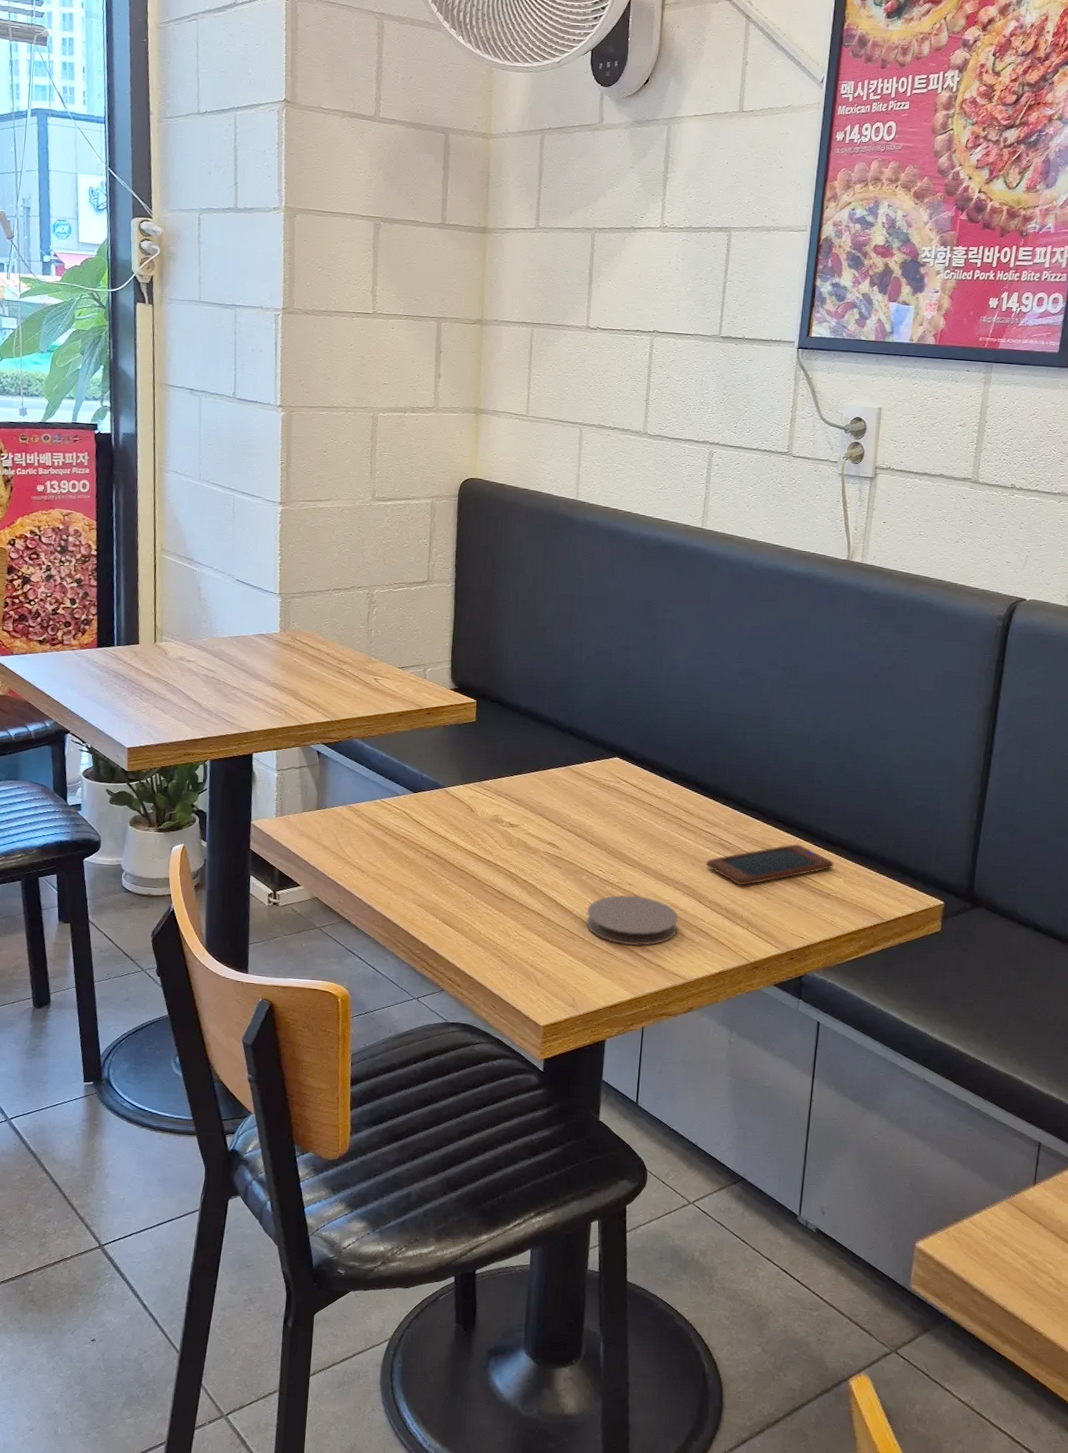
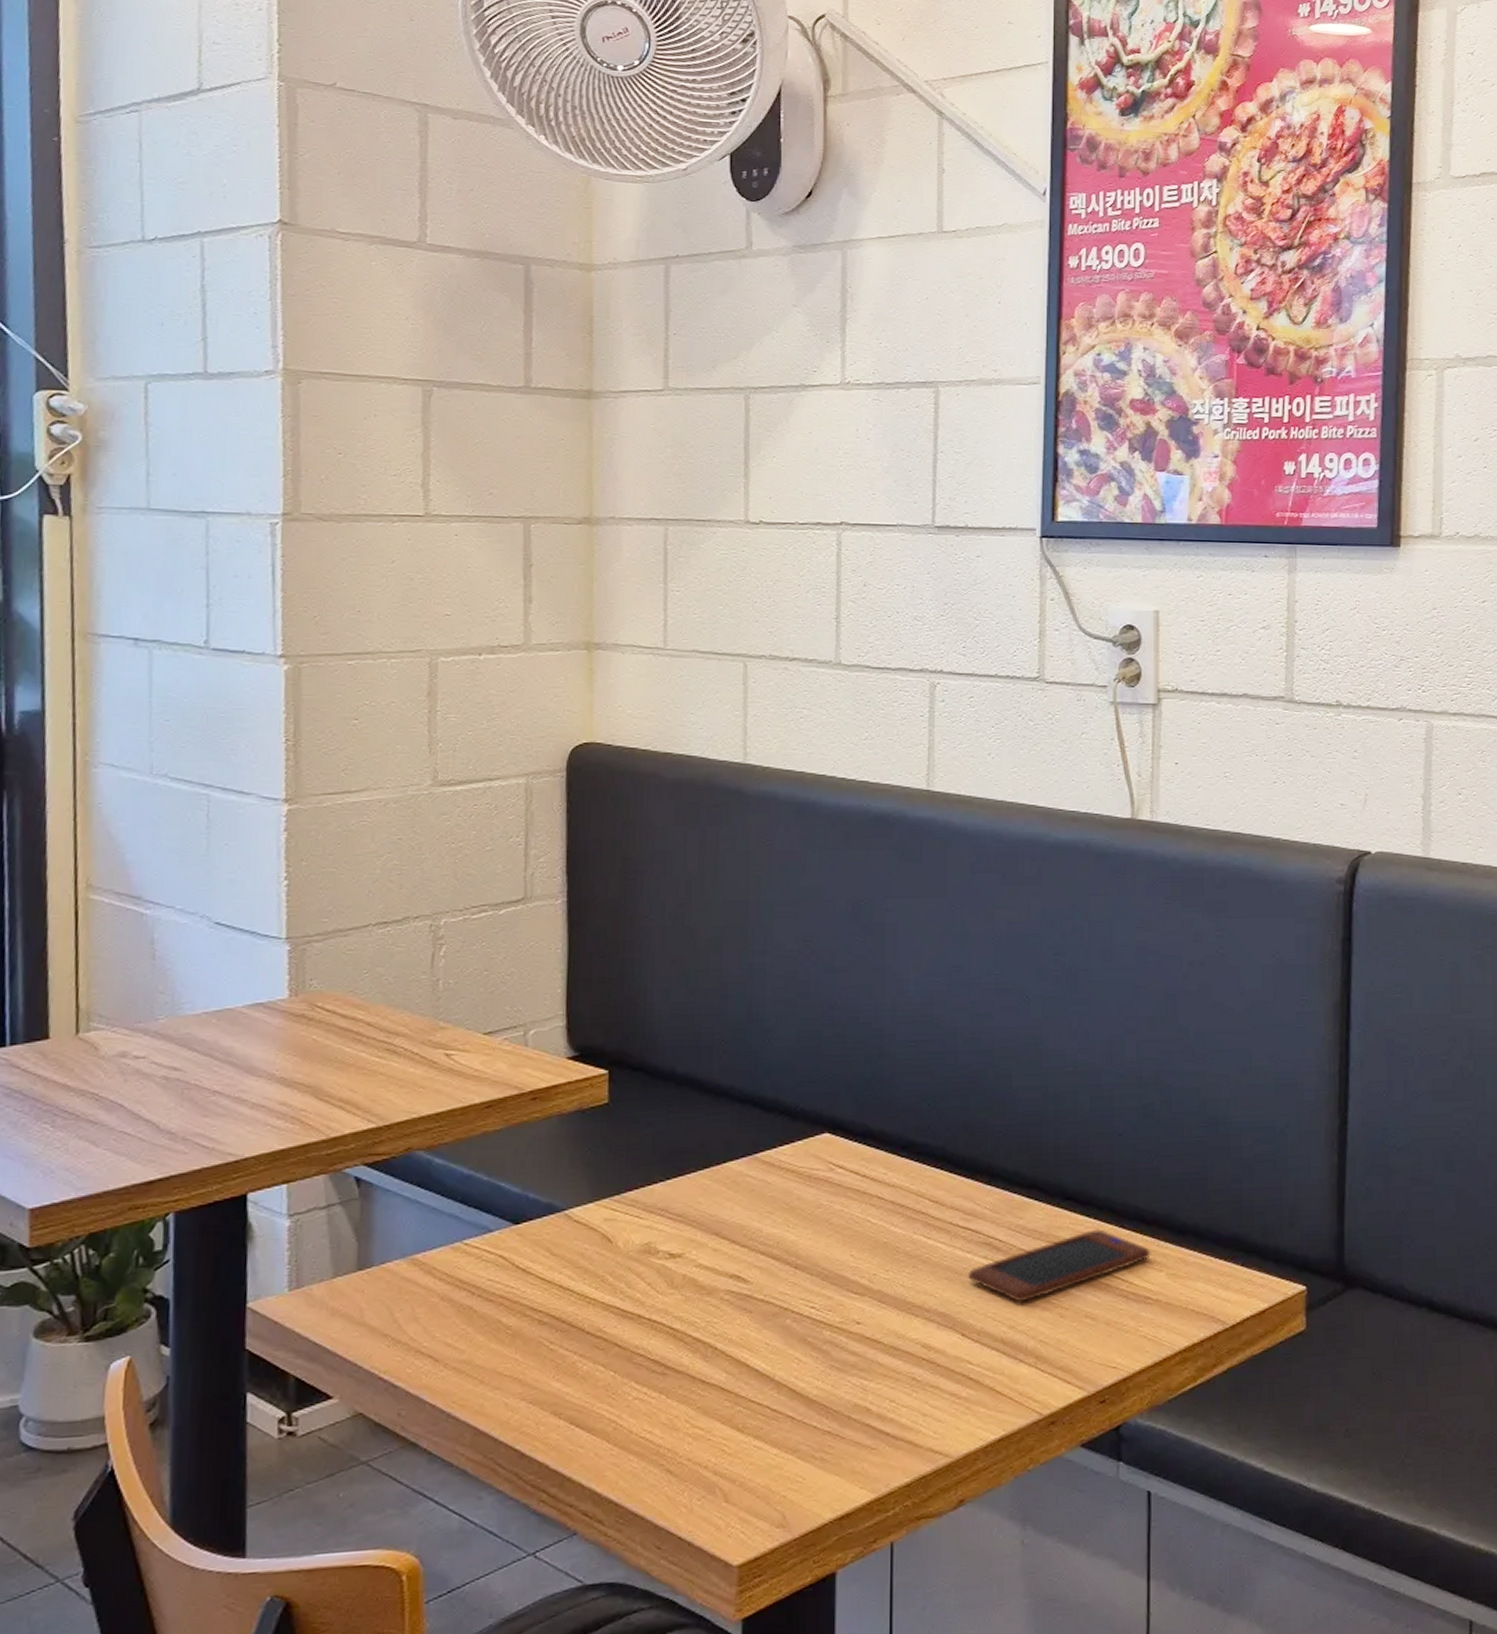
coaster: present [586,895,679,946] -> none [795,1338,934,1418]

